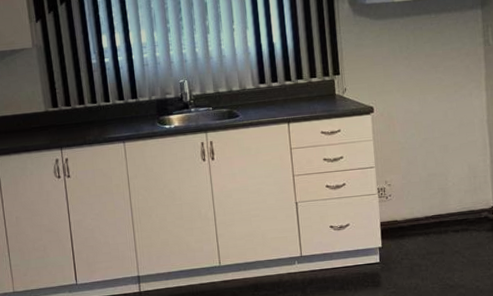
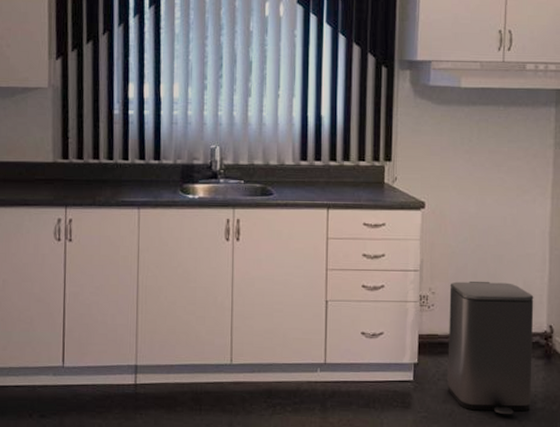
pedal bin: none [403,168,486,282] -> present [447,280,534,414]

